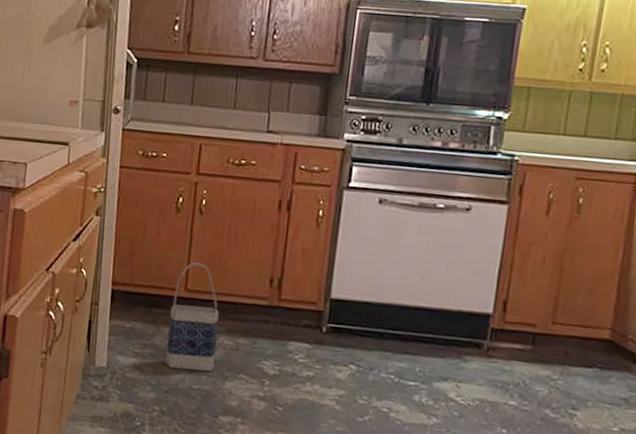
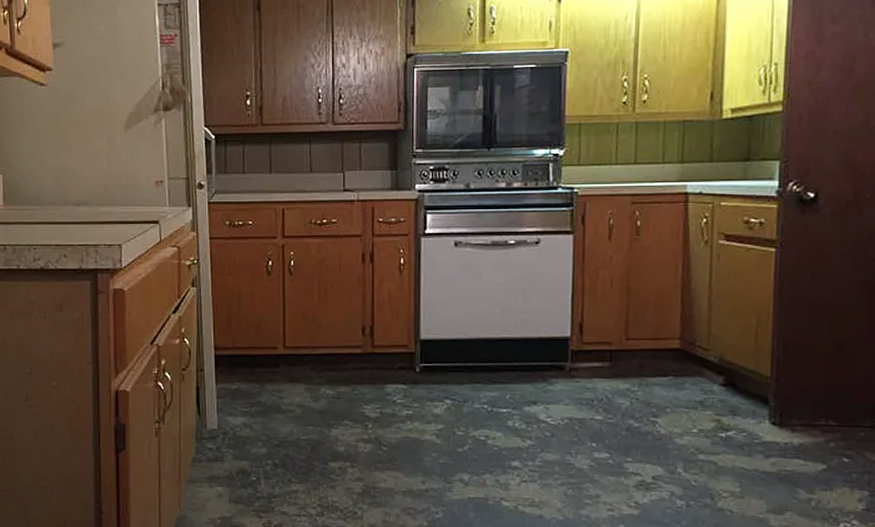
bag: present [166,262,219,372] -> none [272,320,319,423]

